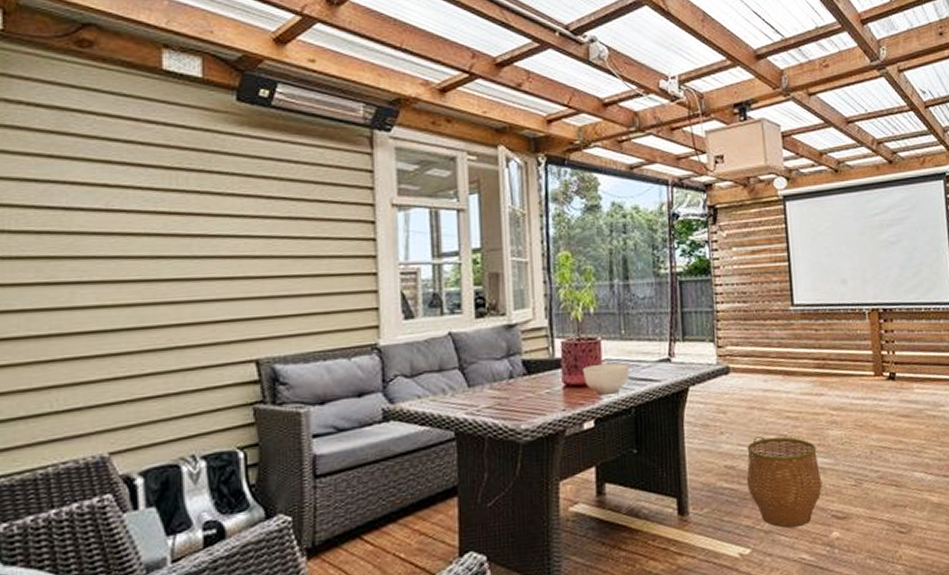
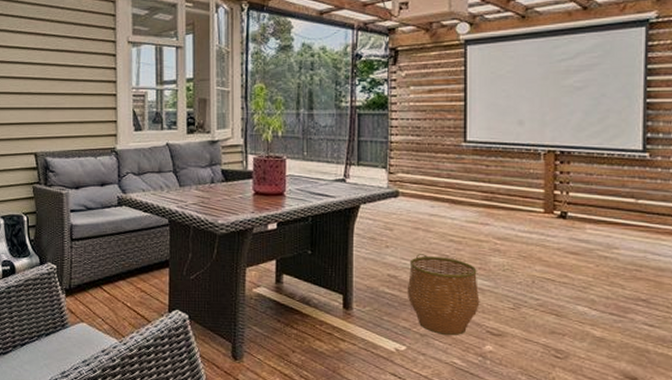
bowl: present [583,362,630,395] -> none [270,178,309,204]

